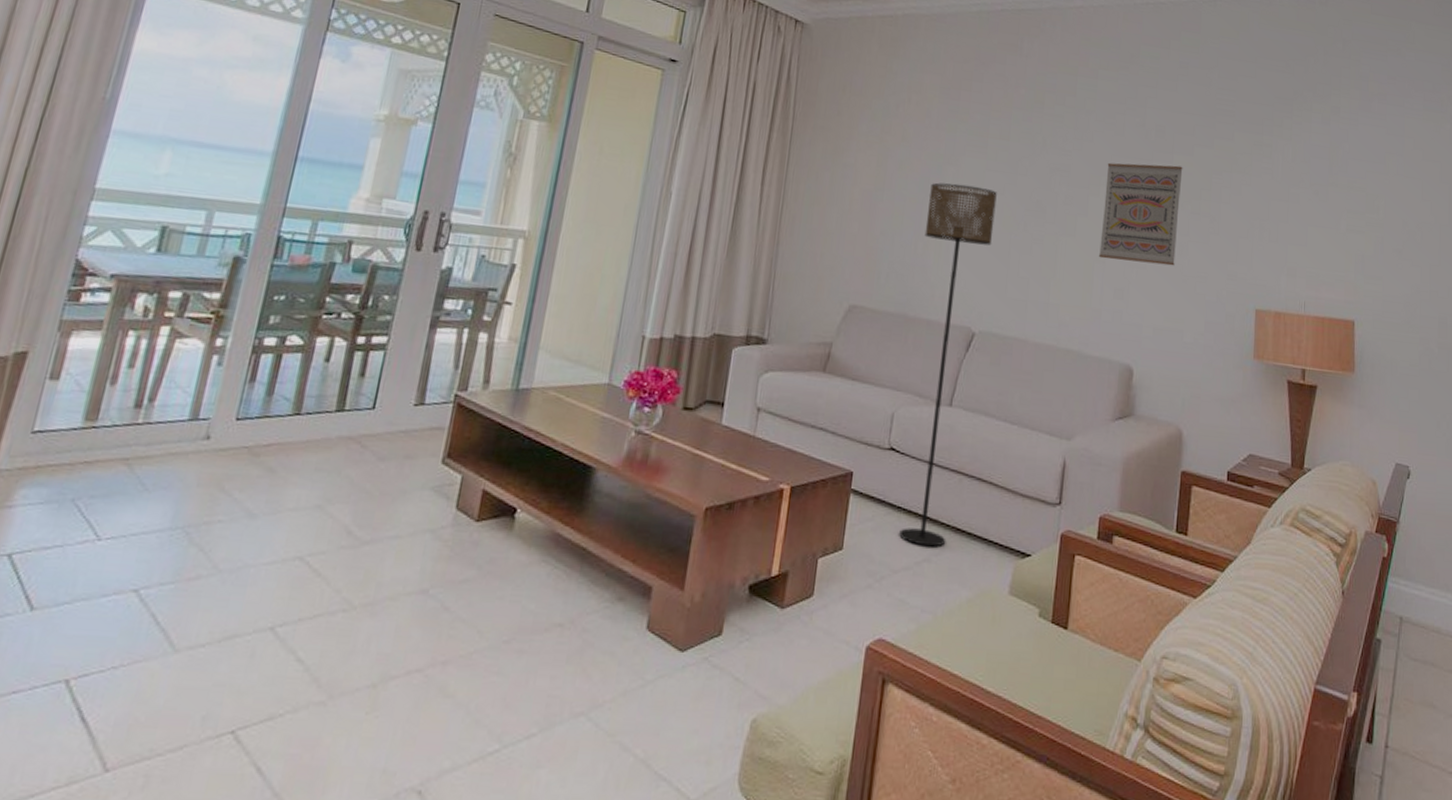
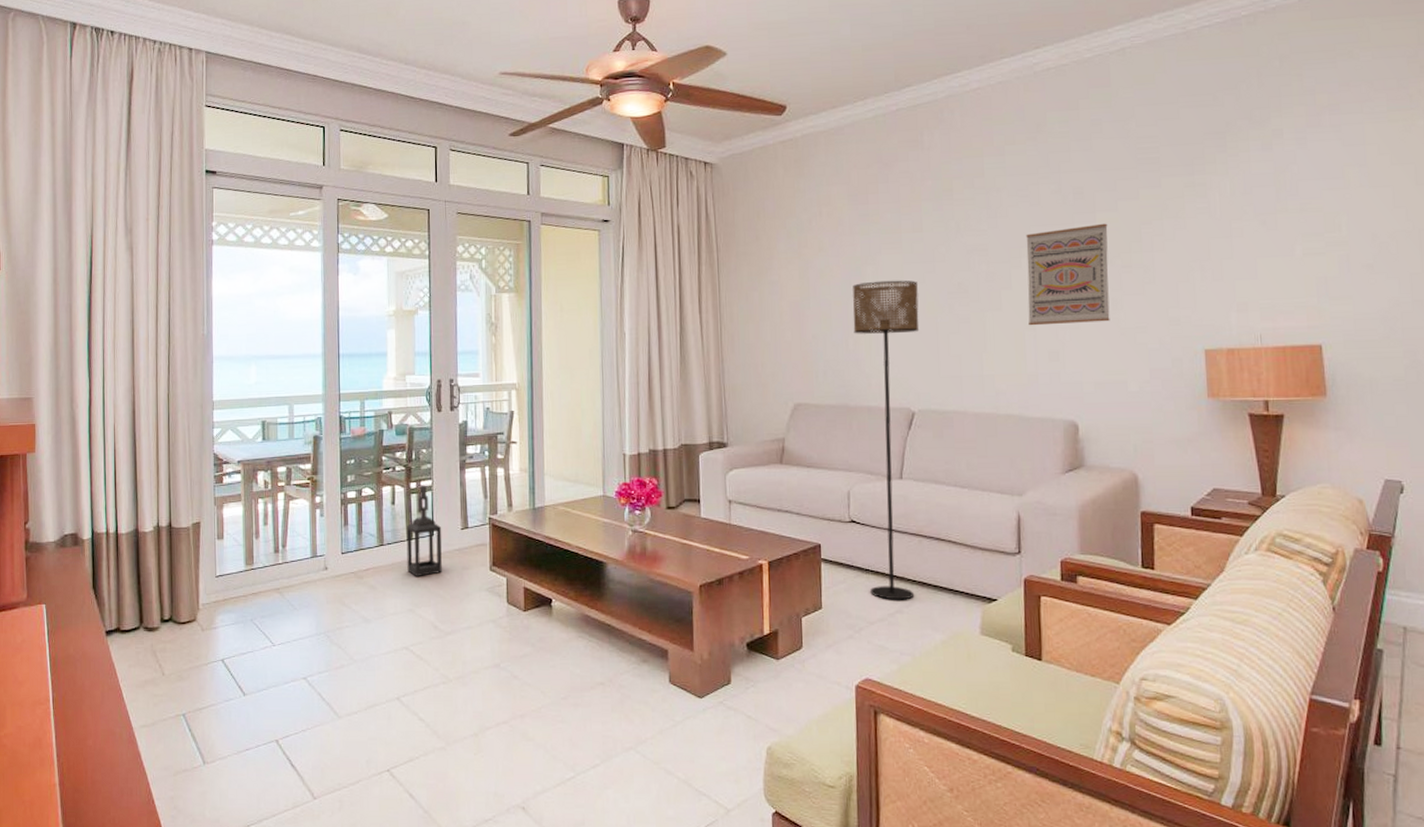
lantern: none [326,341,388,463] -> present [406,485,442,577]

